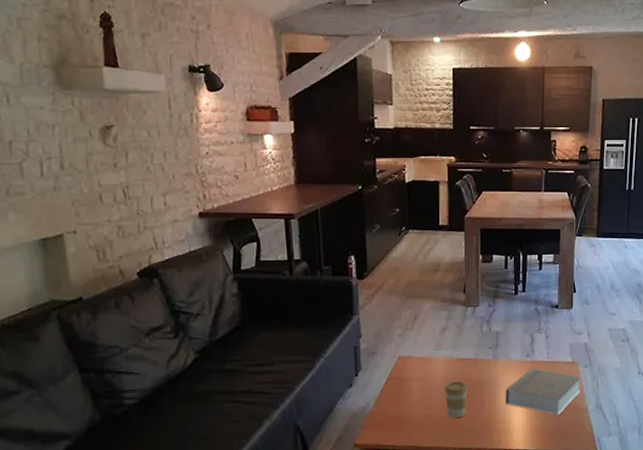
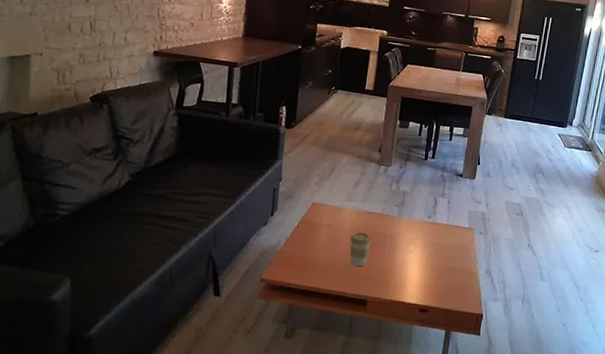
book: present [505,368,581,415] -> none [404,229,475,276]

